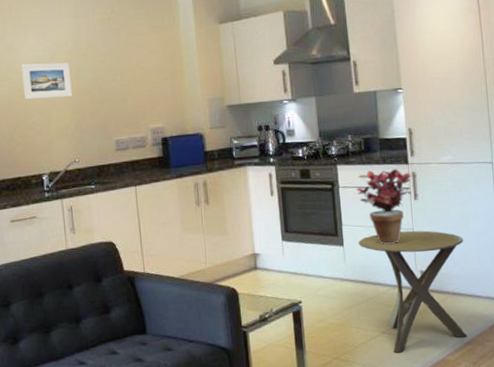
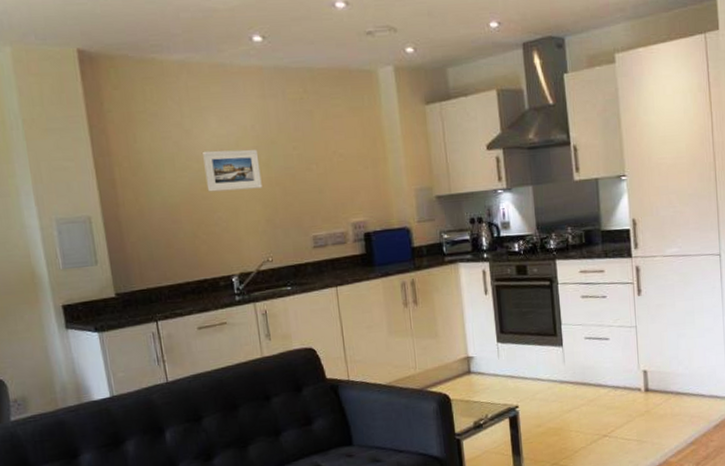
potted plant: present [356,169,412,244] -> none [577,262,636,344]
side table: present [358,230,467,353] -> none [578,328,691,456]

